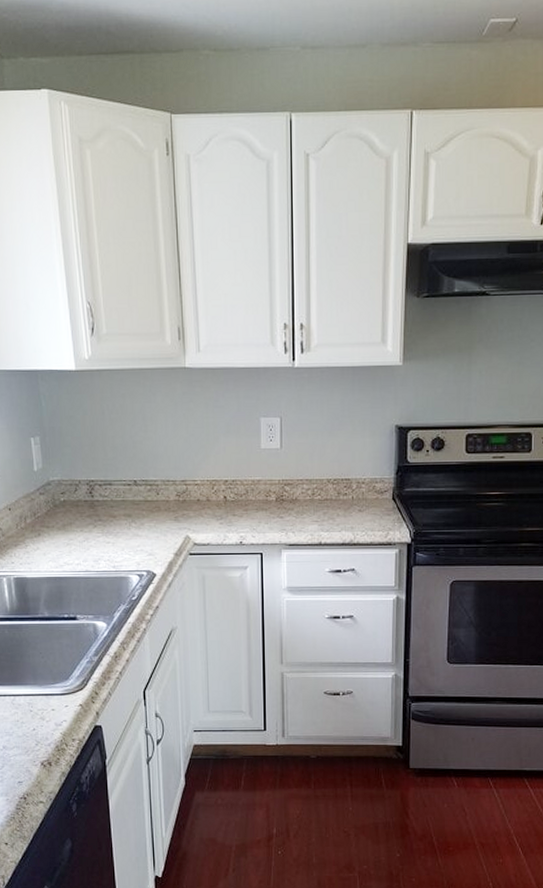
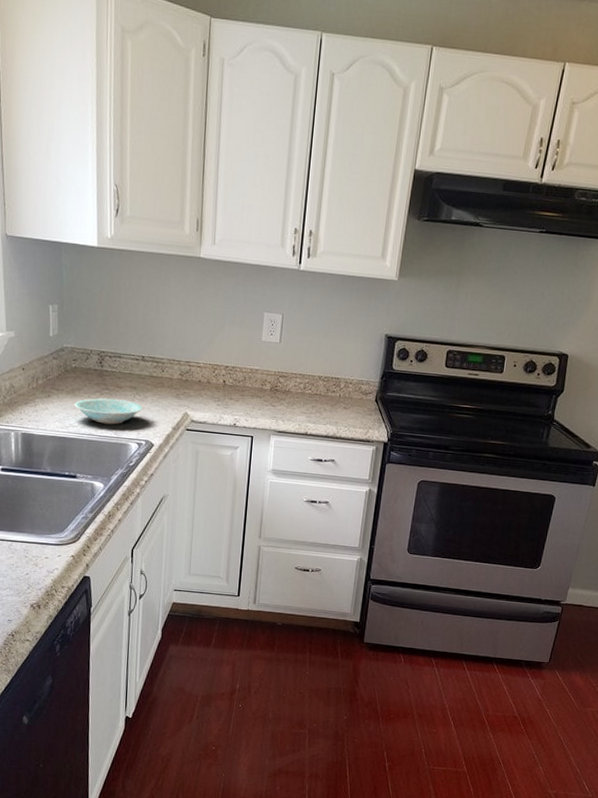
bowl: none [66,529,141,558] -> present [74,398,143,425]

